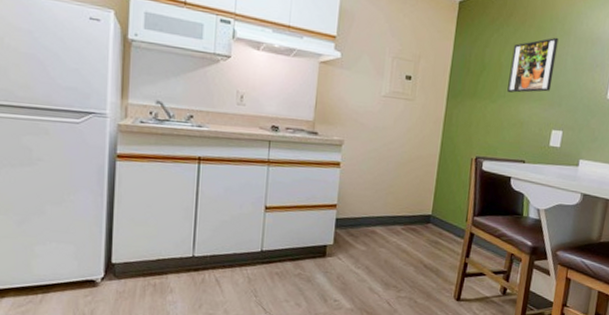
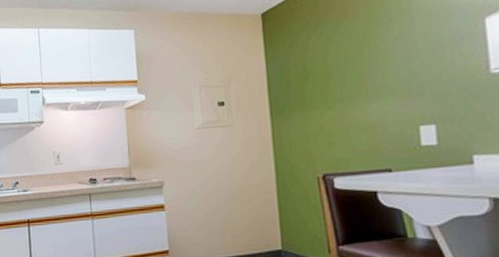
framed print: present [507,37,559,93] -> none [339,19,404,94]

